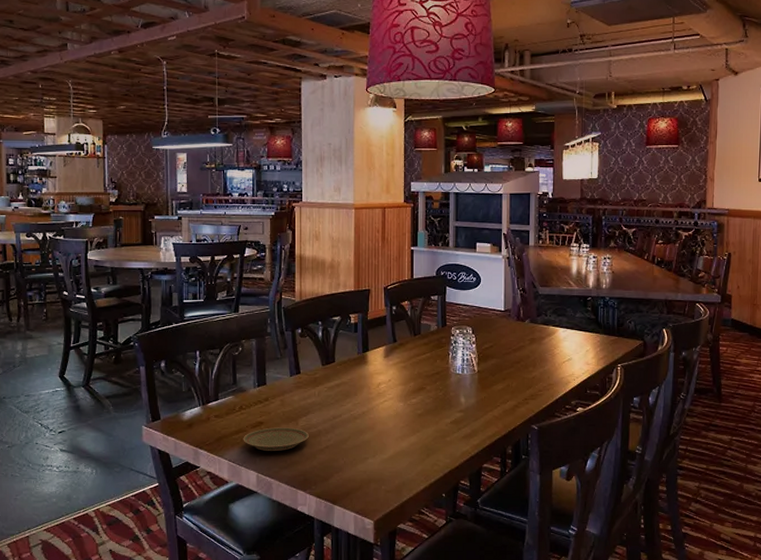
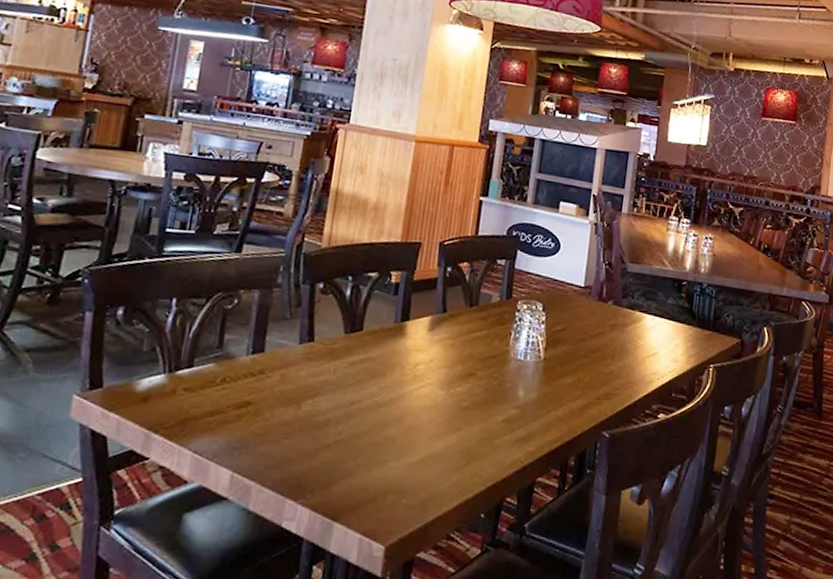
plate: present [243,427,309,452] -> none [219,410,313,444]

